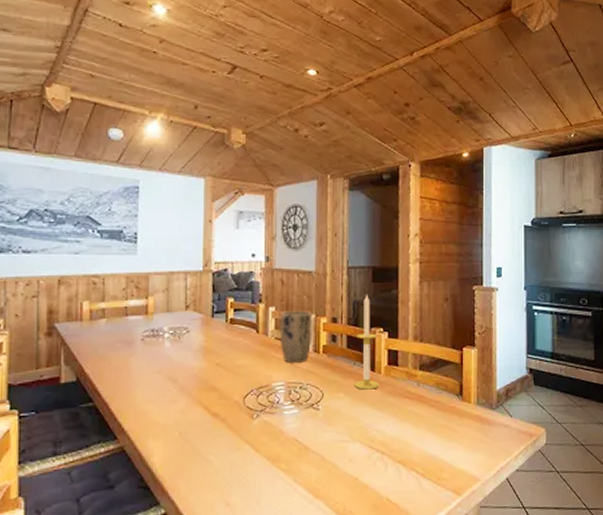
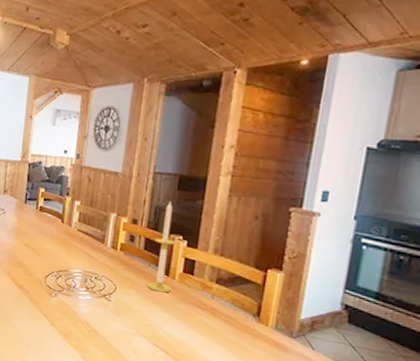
plant pot: present [280,311,313,363] -> none [81,206,115,256]

